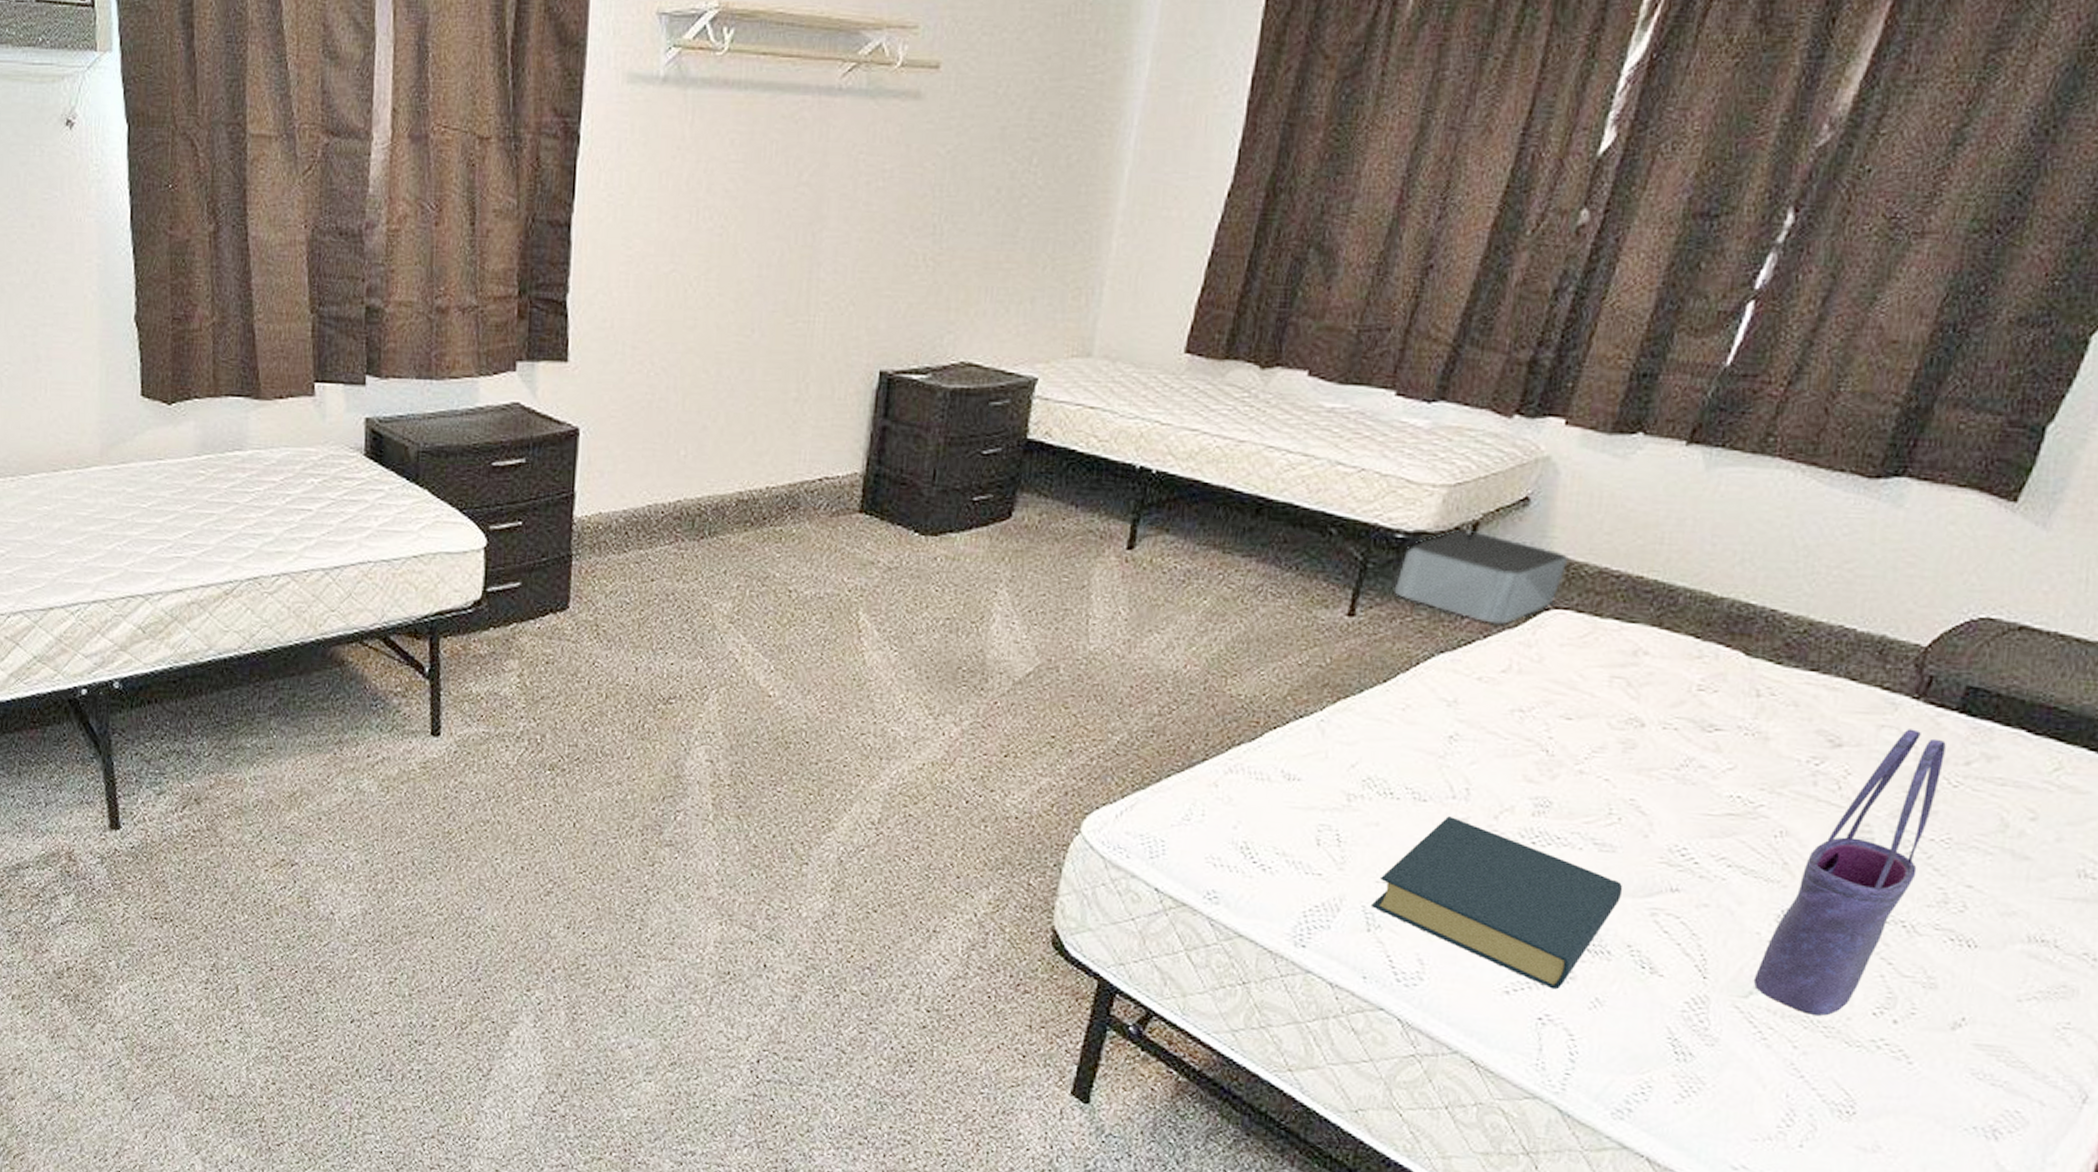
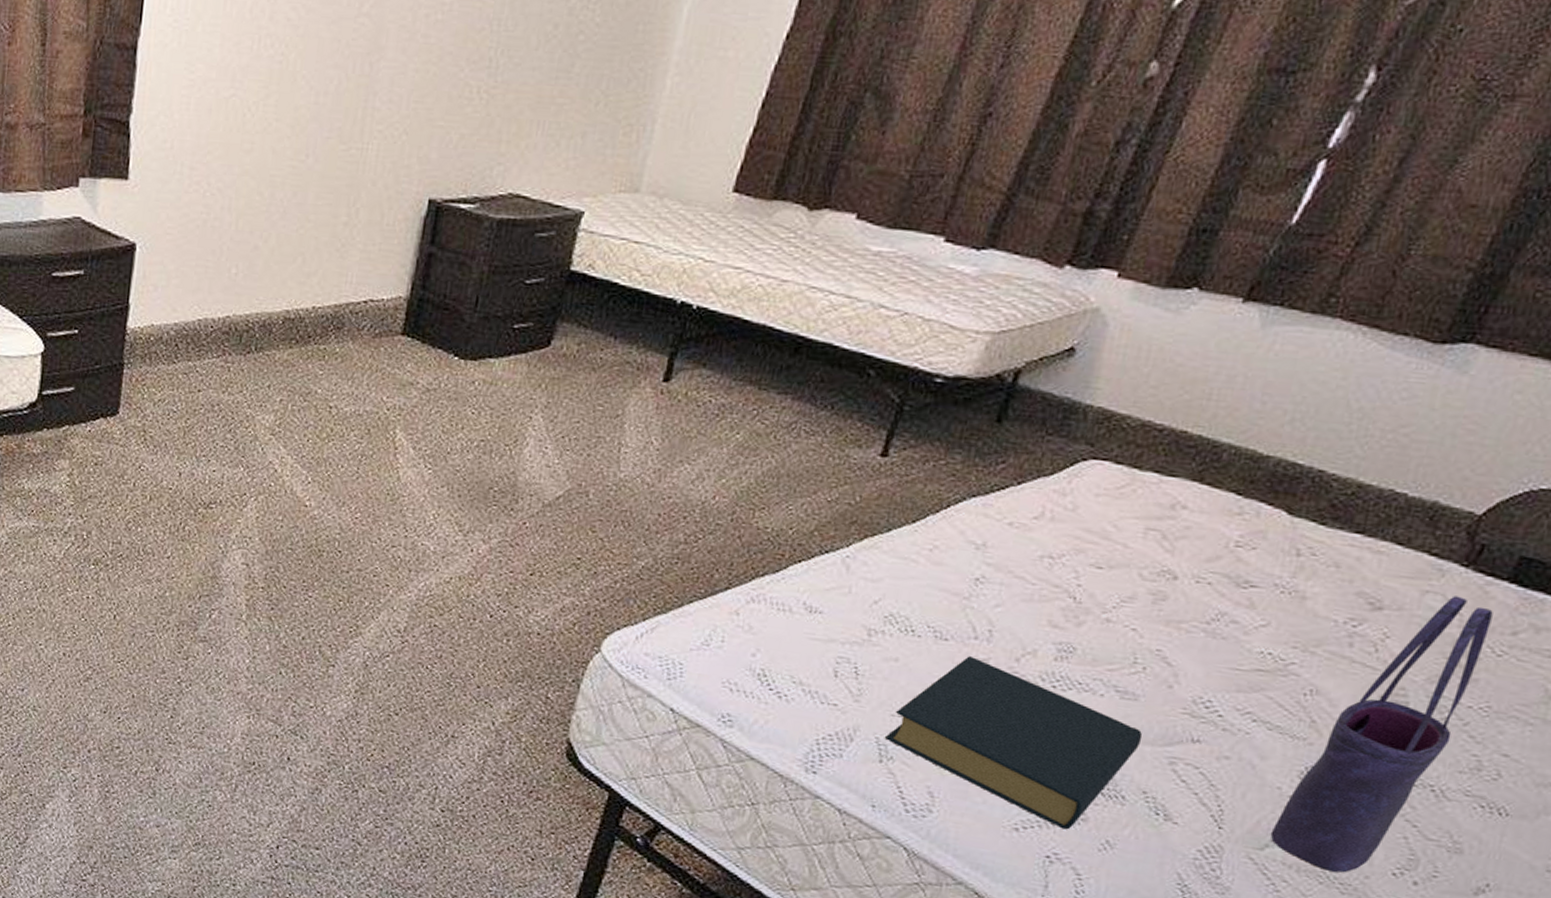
storage bin: present [1394,530,1569,624] -> none [929,377,1111,472]

